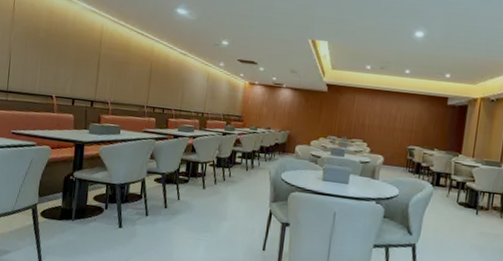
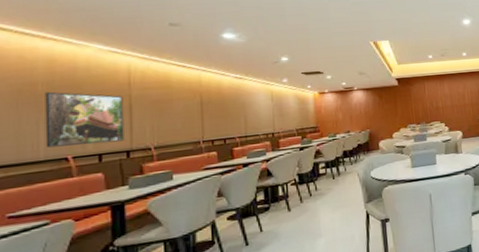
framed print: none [40,37,95,92] -> present [45,91,124,148]

